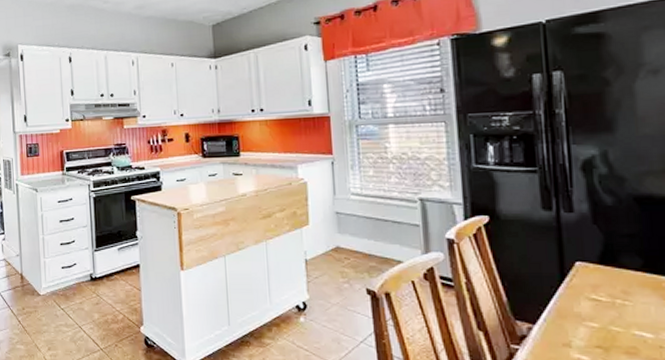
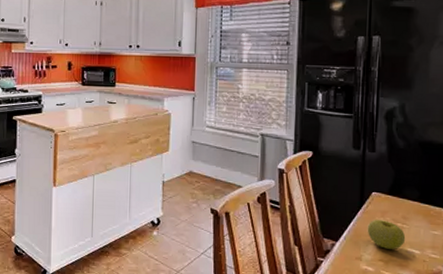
apple: none [574,296,631,333] -> present [367,220,406,249]

